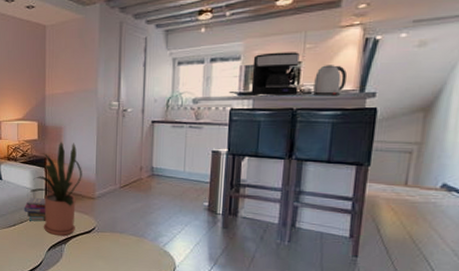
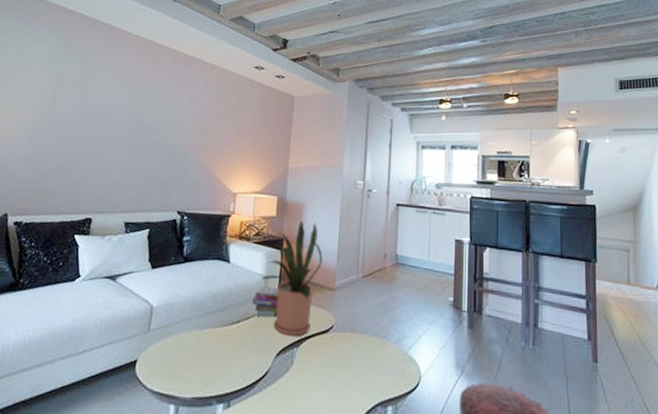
coffee maker: present [229,52,313,95] -> none [469,145,542,189]
kettle: present [313,65,348,95] -> none [542,161,569,191]

